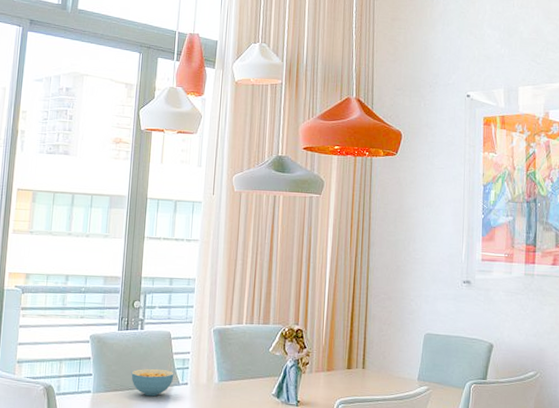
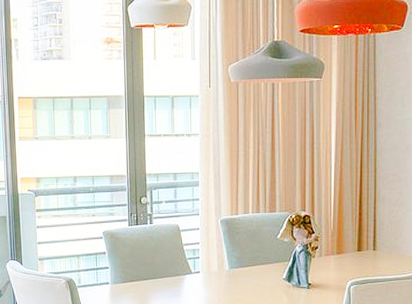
cereal bowl: present [131,368,174,397] -> none [145,259,186,285]

